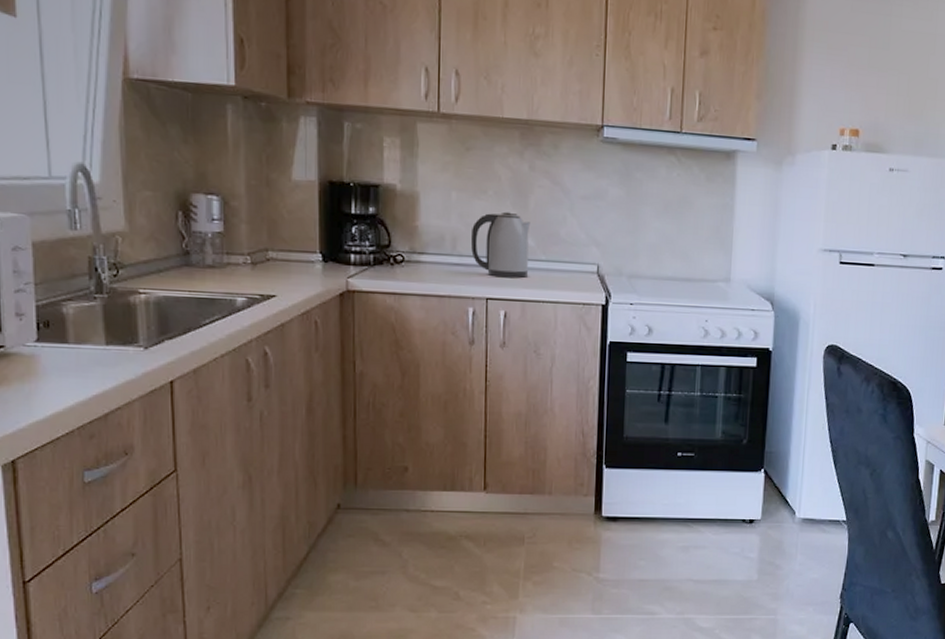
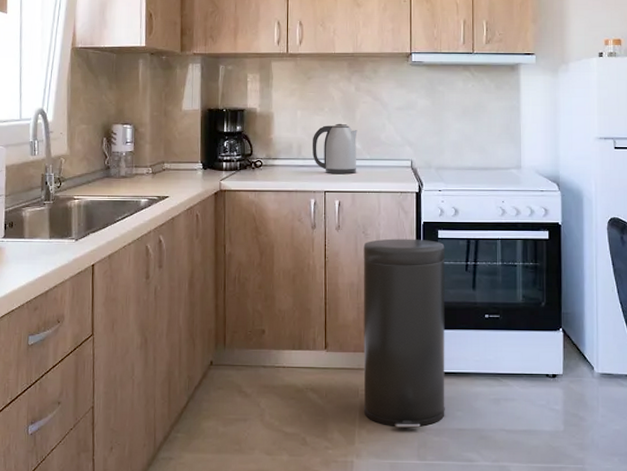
pedal bin: none [529,360,634,579] -> present [363,238,445,428]

